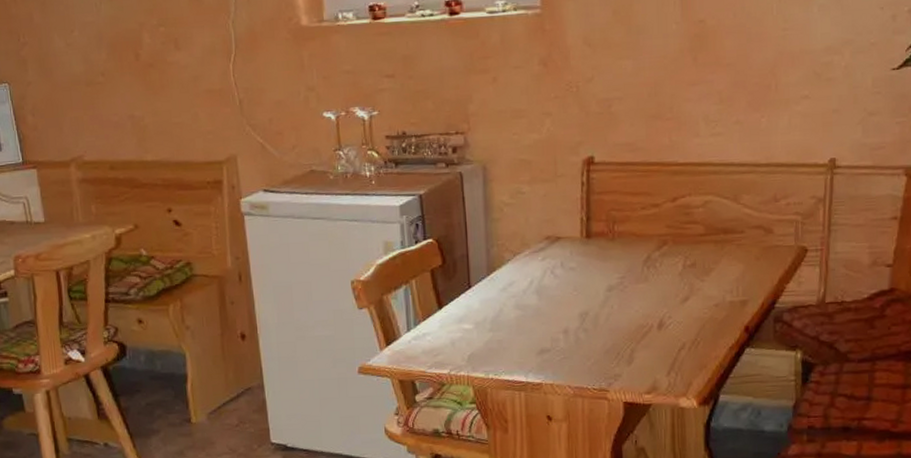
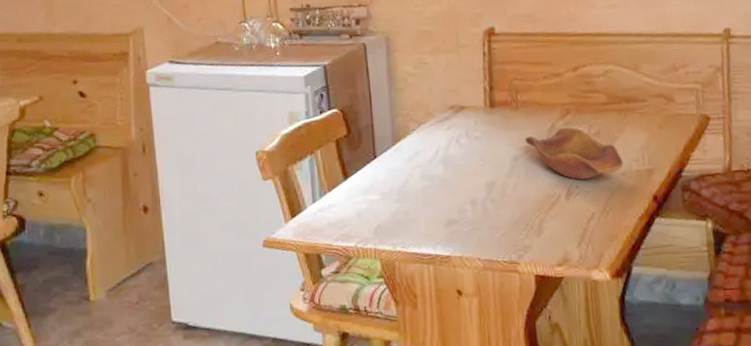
wooden bowl: none [620,259,718,310] -> present [525,127,624,180]

